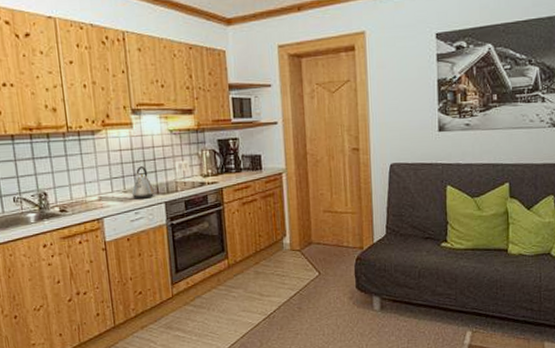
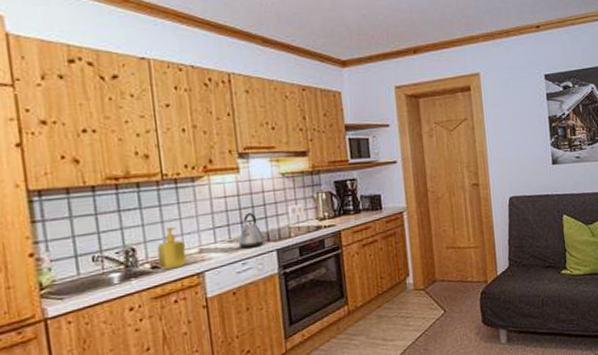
soap dispenser: none [64,176,89,215] -> present [157,227,187,271]

